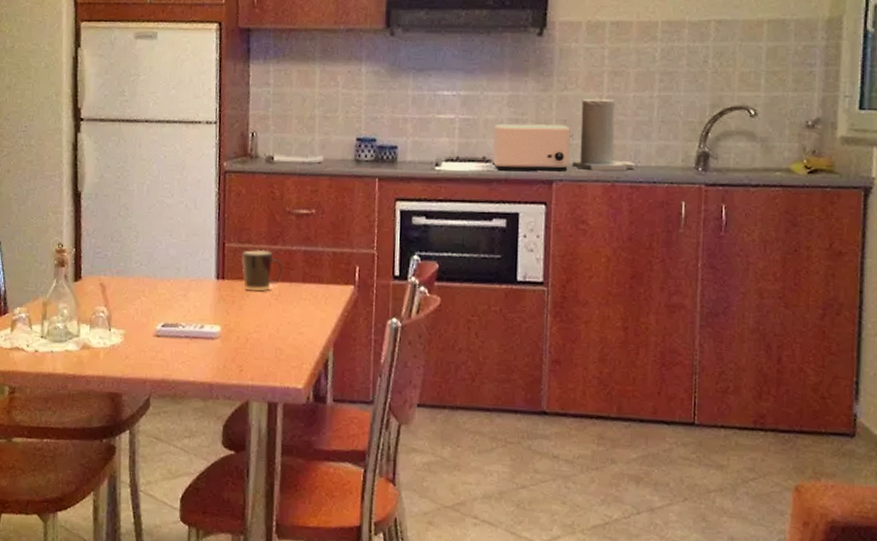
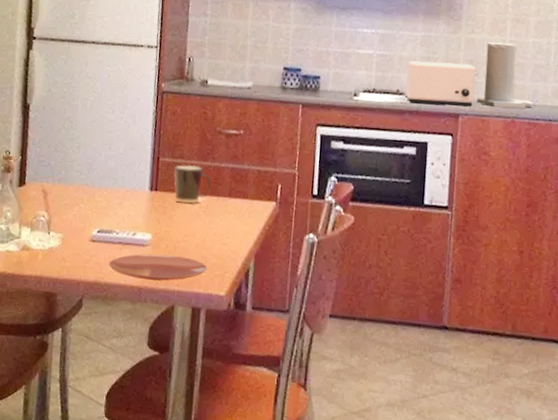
plate: none [175,347,283,376] -> present [108,253,208,281]

